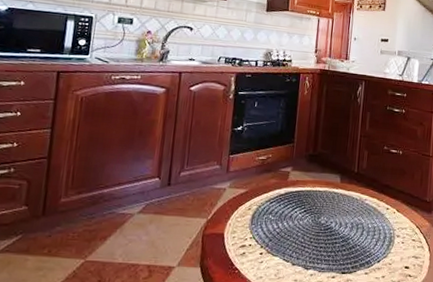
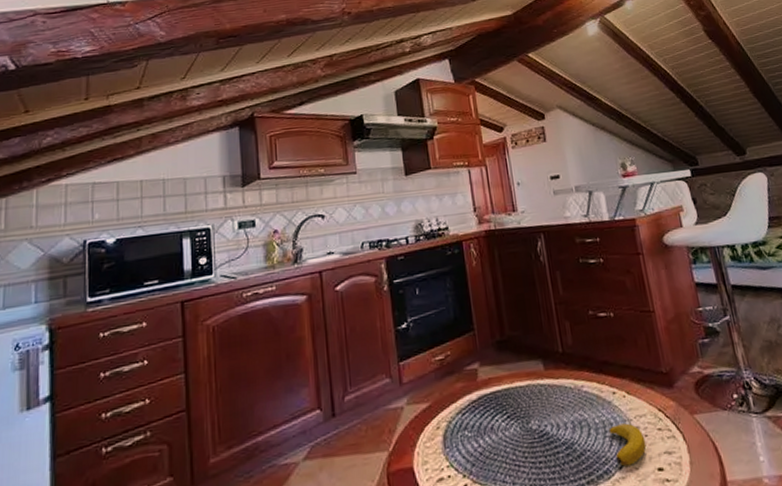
banana: none [377,231,402,261] -> present [608,423,647,467]

